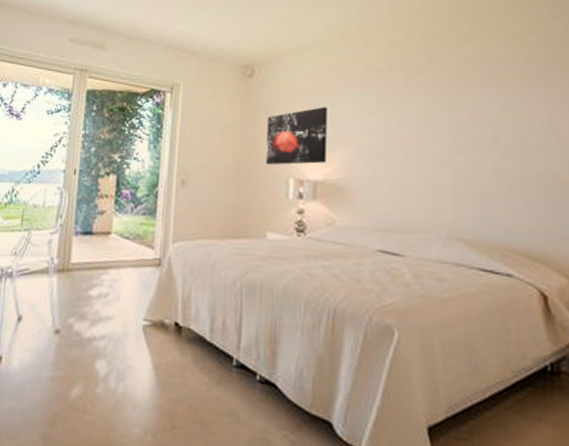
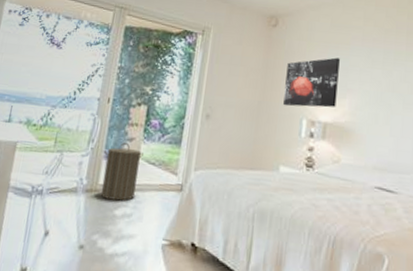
laundry hamper: none [73,217,116,280] -> present [100,143,144,201]

